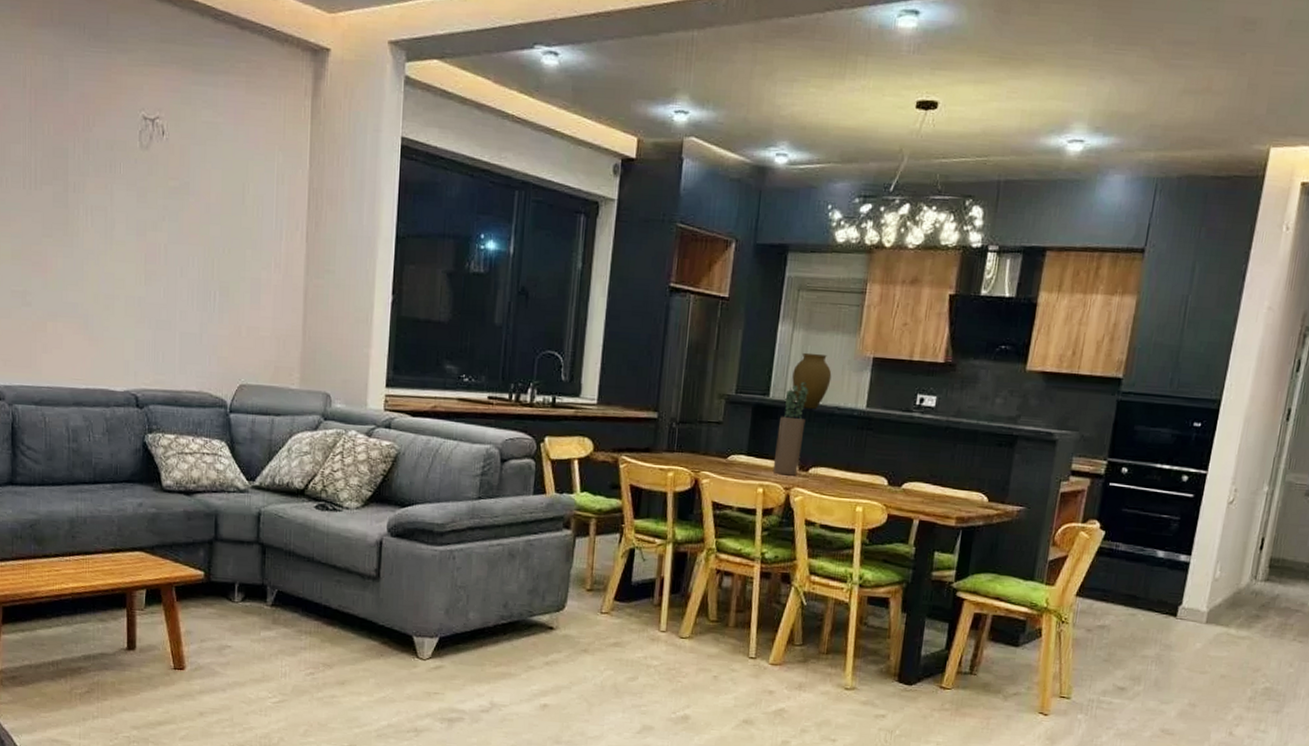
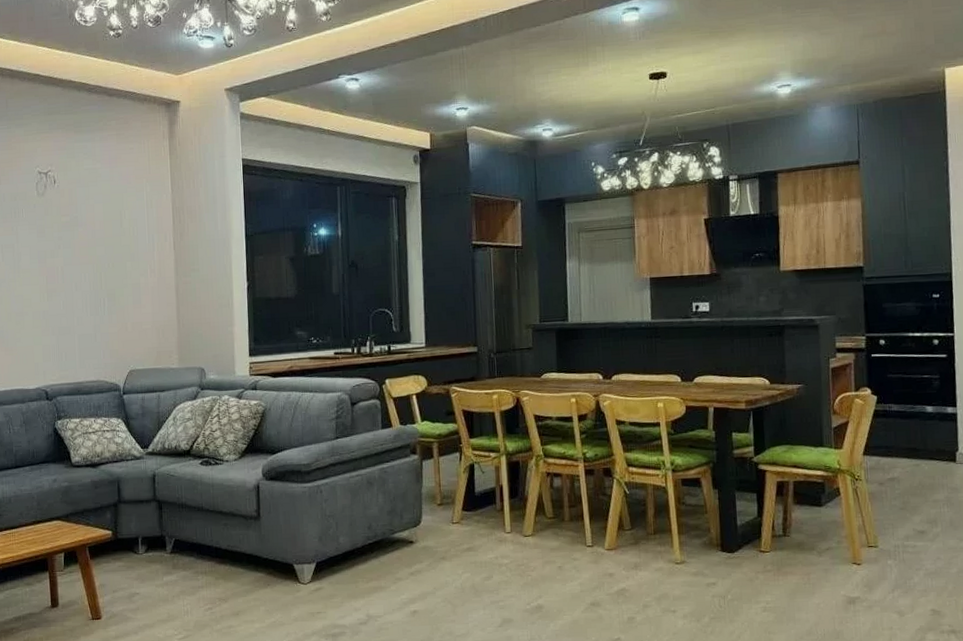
vase: present [772,377,809,476] -> none [579,301,603,385]
vase: present [792,352,832,409] -> none [585,281,618,327]

